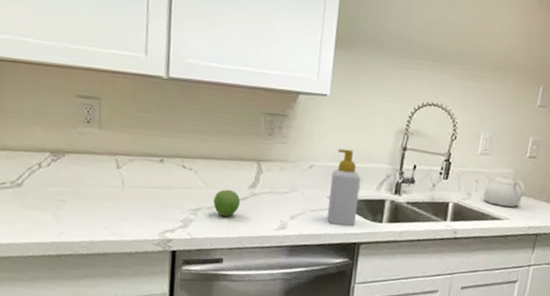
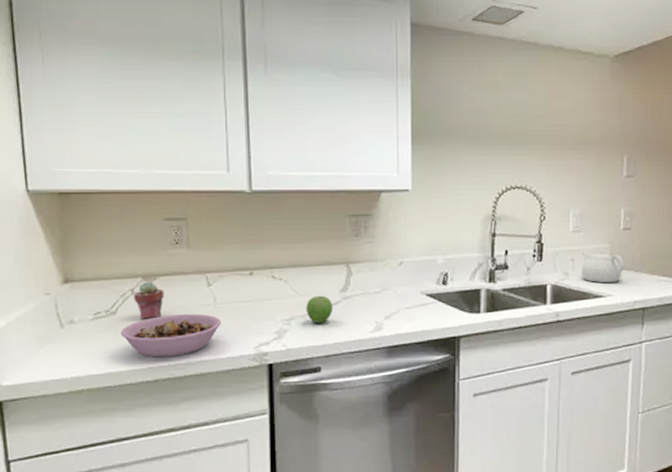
bowl: none [24,192,128,234] -> present [120,314,221,358]
potted succulent: none [41,157,73,195] -> present [134,282,165,319]
soap bottle: present [327,149,361,226] -> none [422,242,453,320]

